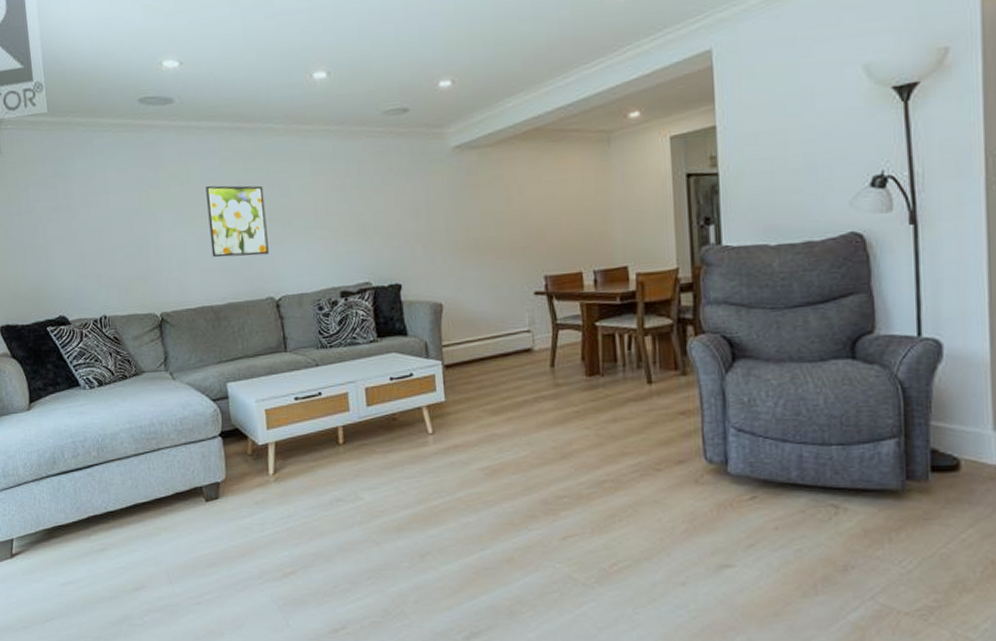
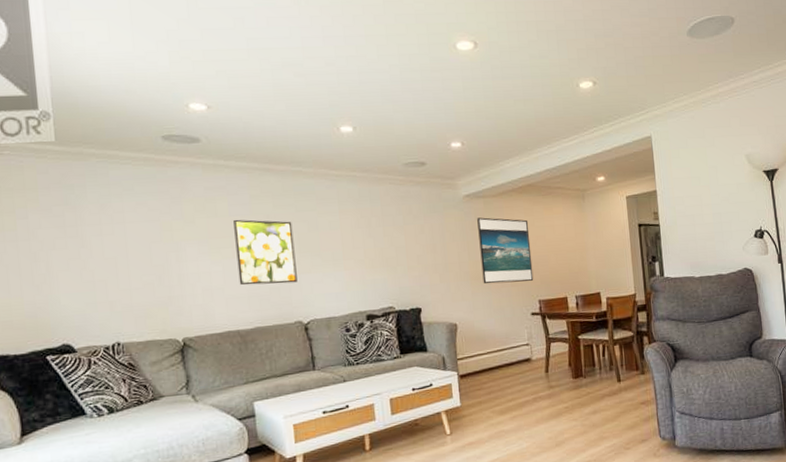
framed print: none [469,173,539,256] -> present [477,217,534,284]

